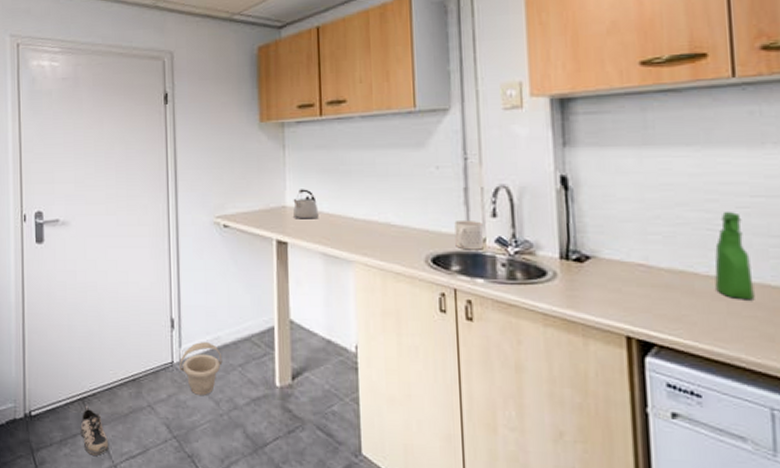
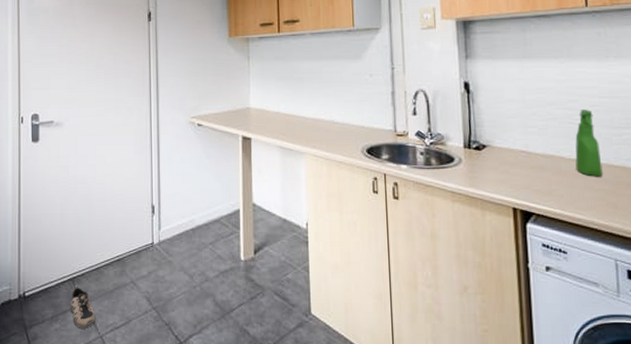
bucket: present [179,342,223,395] -> none [159,225,196,270]
kettle: present [293,189,319,219] -> none [256,93,277,119]
mug: present [454,219,484,250] -> none [384,117,407,142]

